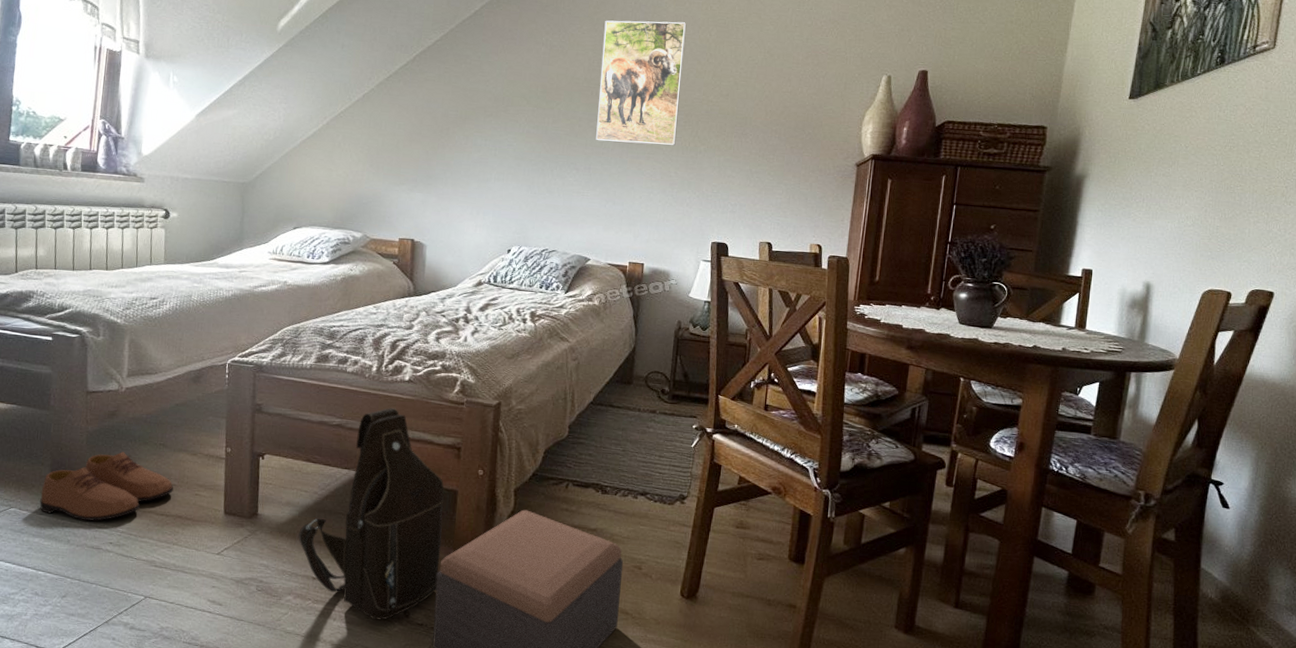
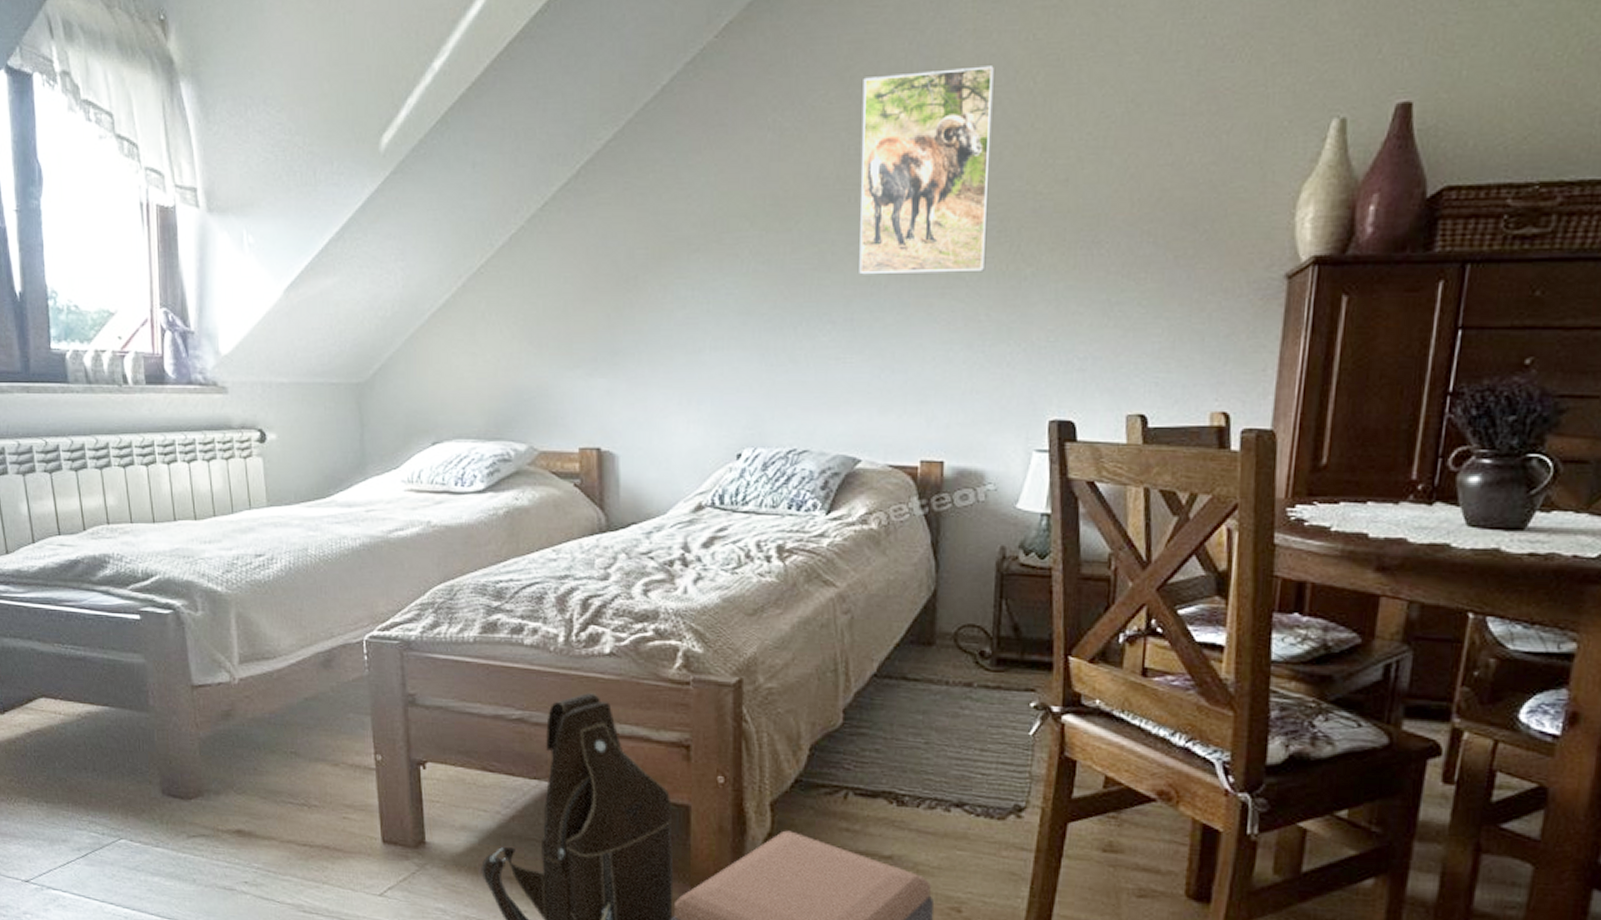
shoe: present [39,452,174,521] -> none [153,764,315,855]

